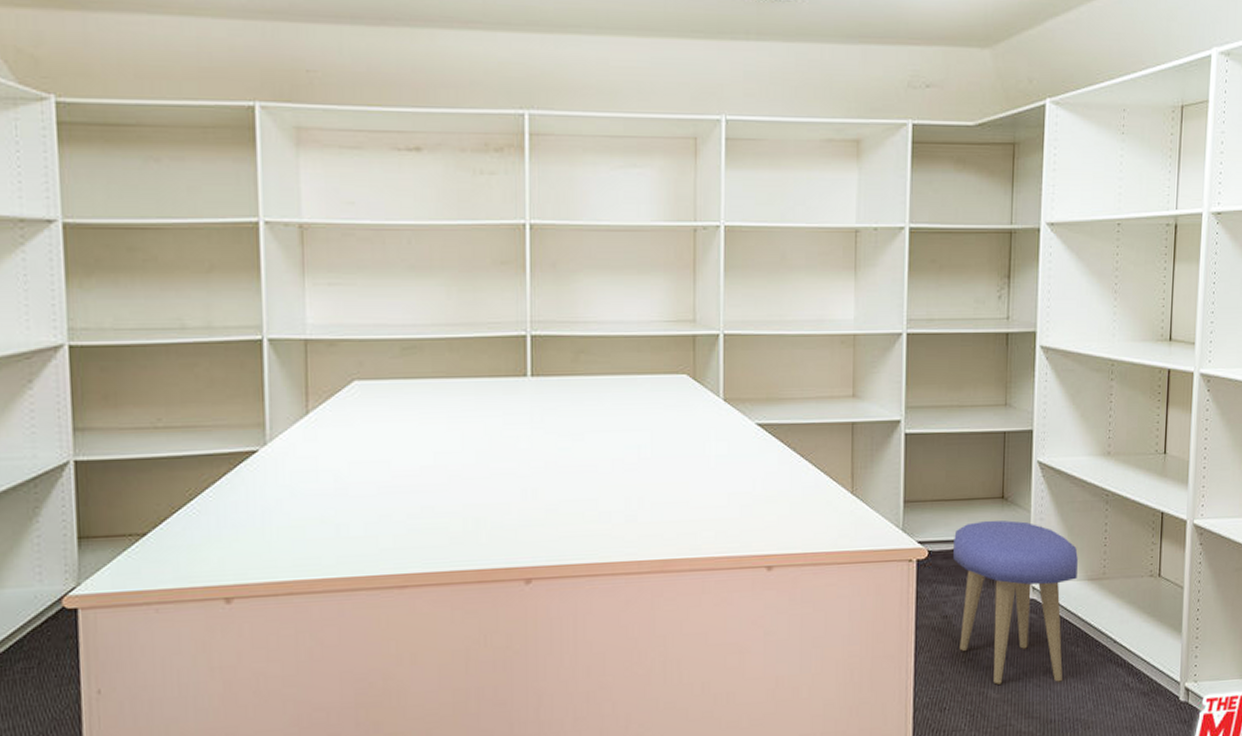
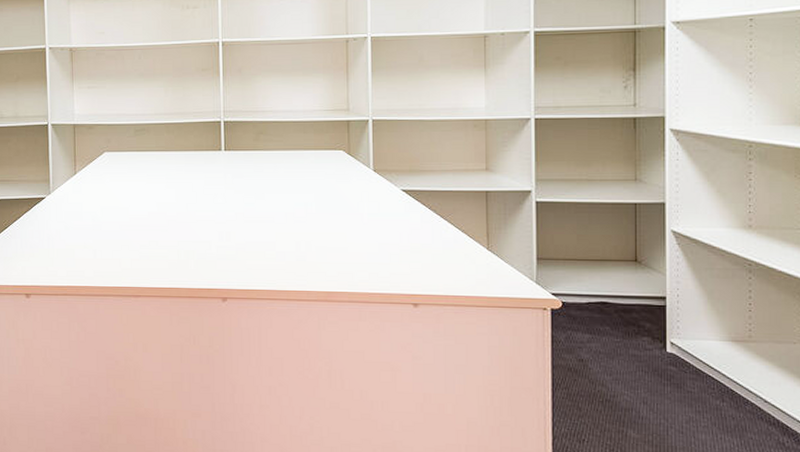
stool: present [953,520,1078,685] -> none [587,279,719,432]

